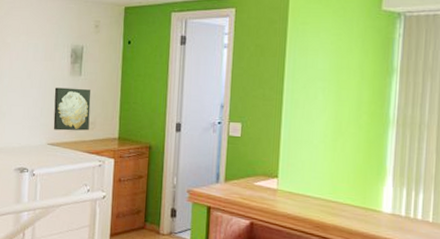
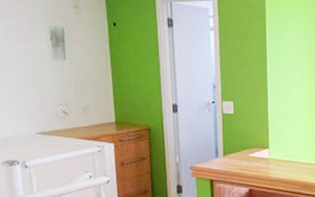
wall art: present [53,87,91,131] -> none [36,73,83,118]

